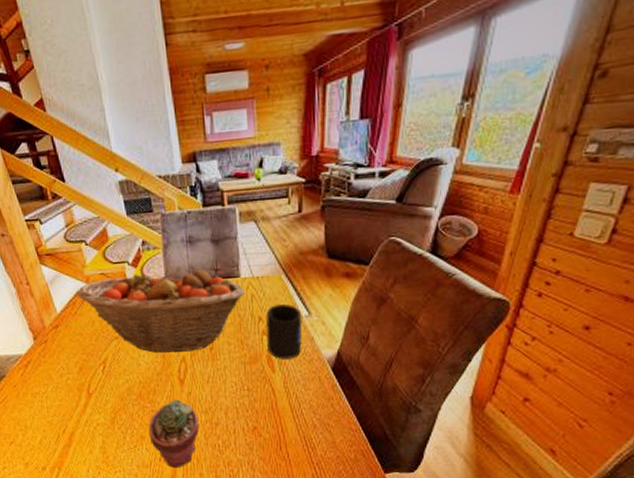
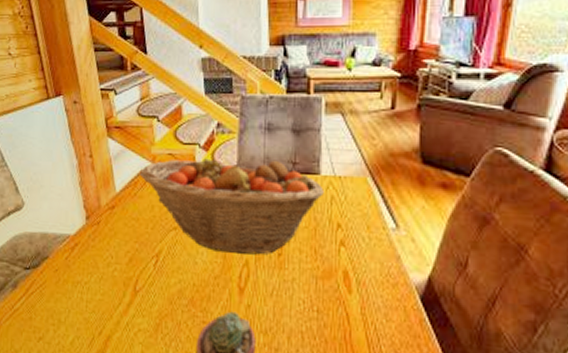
mug: present [266,304,303,359] -> none [345,211,388,279]

